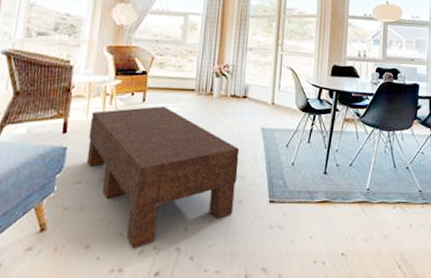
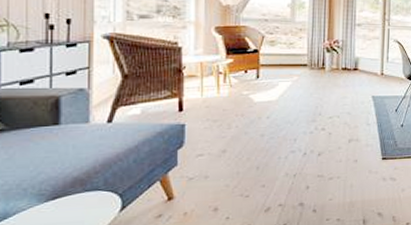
coffee table: present [86,105,240,249] -> none [205,81,353,207]

